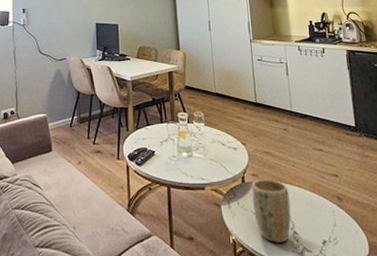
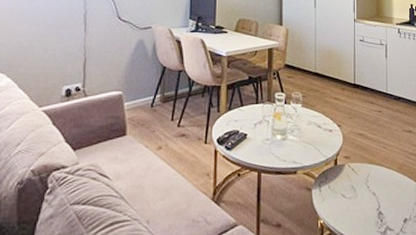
plant pot: present [252,179,291,243] -> none [343,161,378,224]

